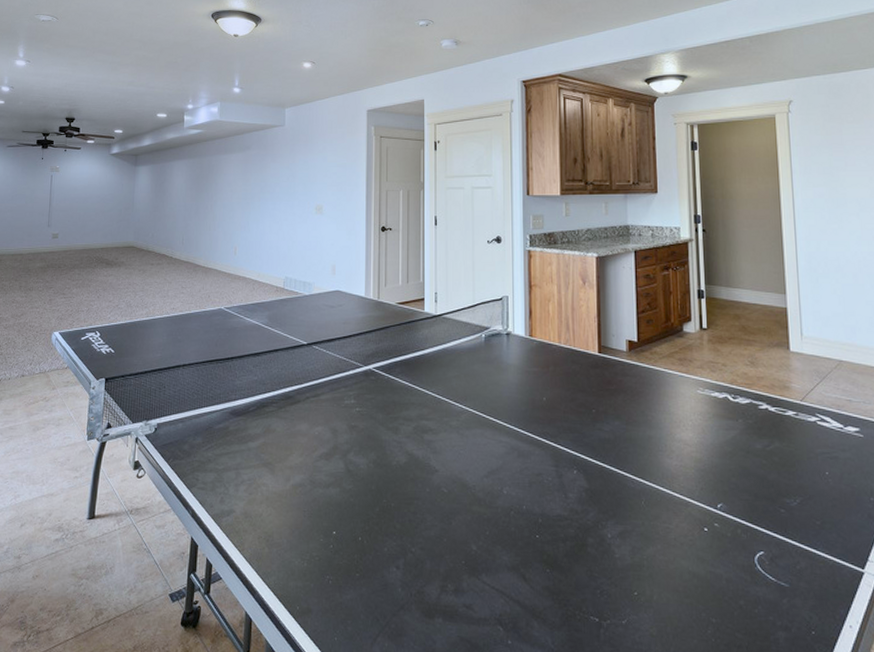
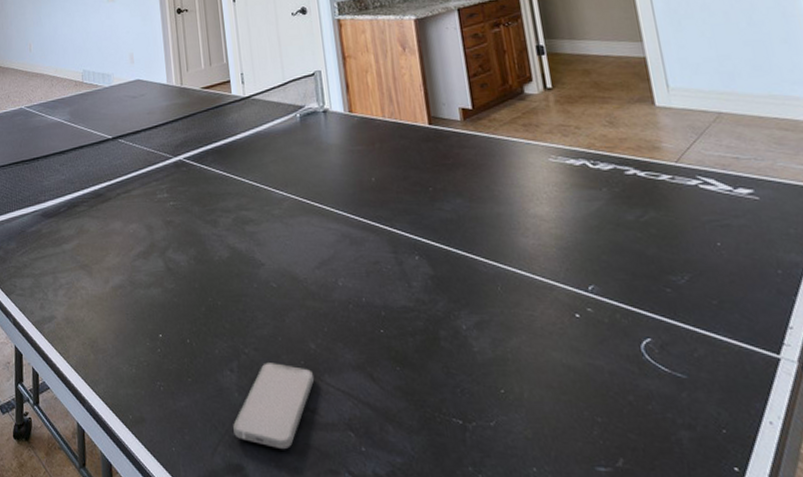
smartphone: none [394,561,473,642] -> present [233,363,315,450]

